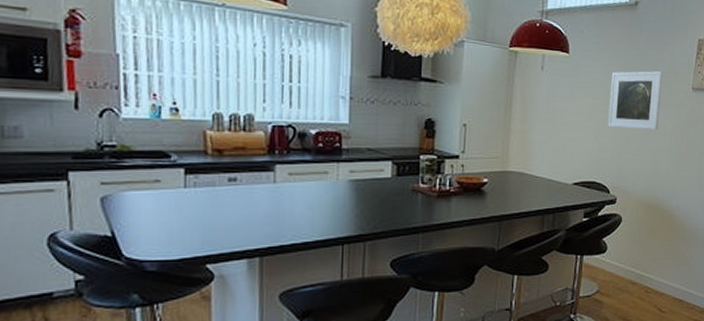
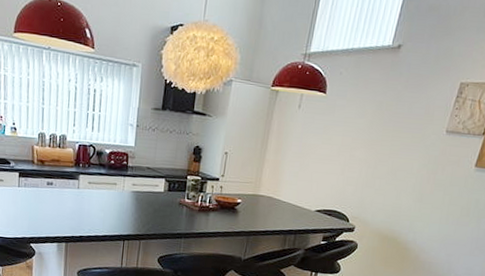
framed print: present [608,70,662,131] -> none [355,112,417,169]

